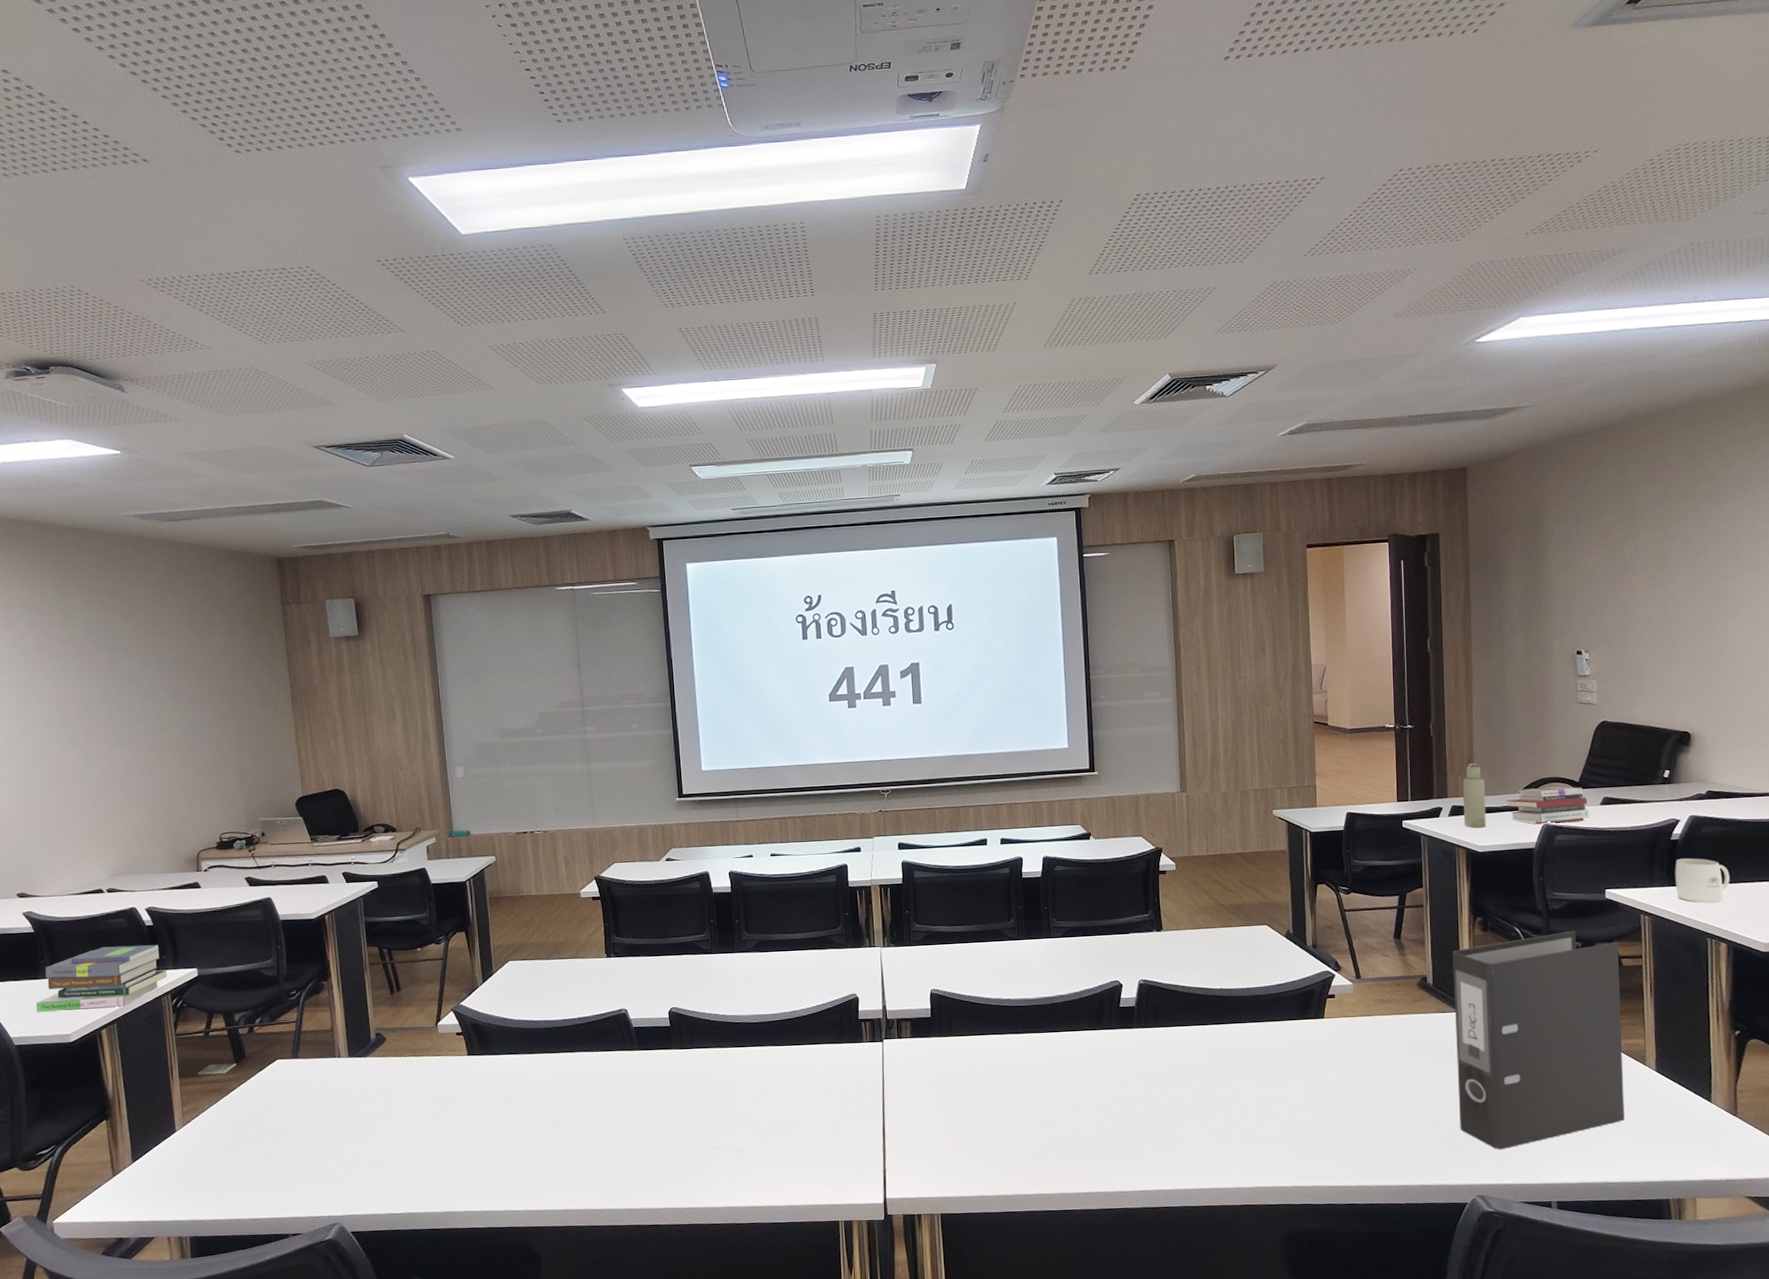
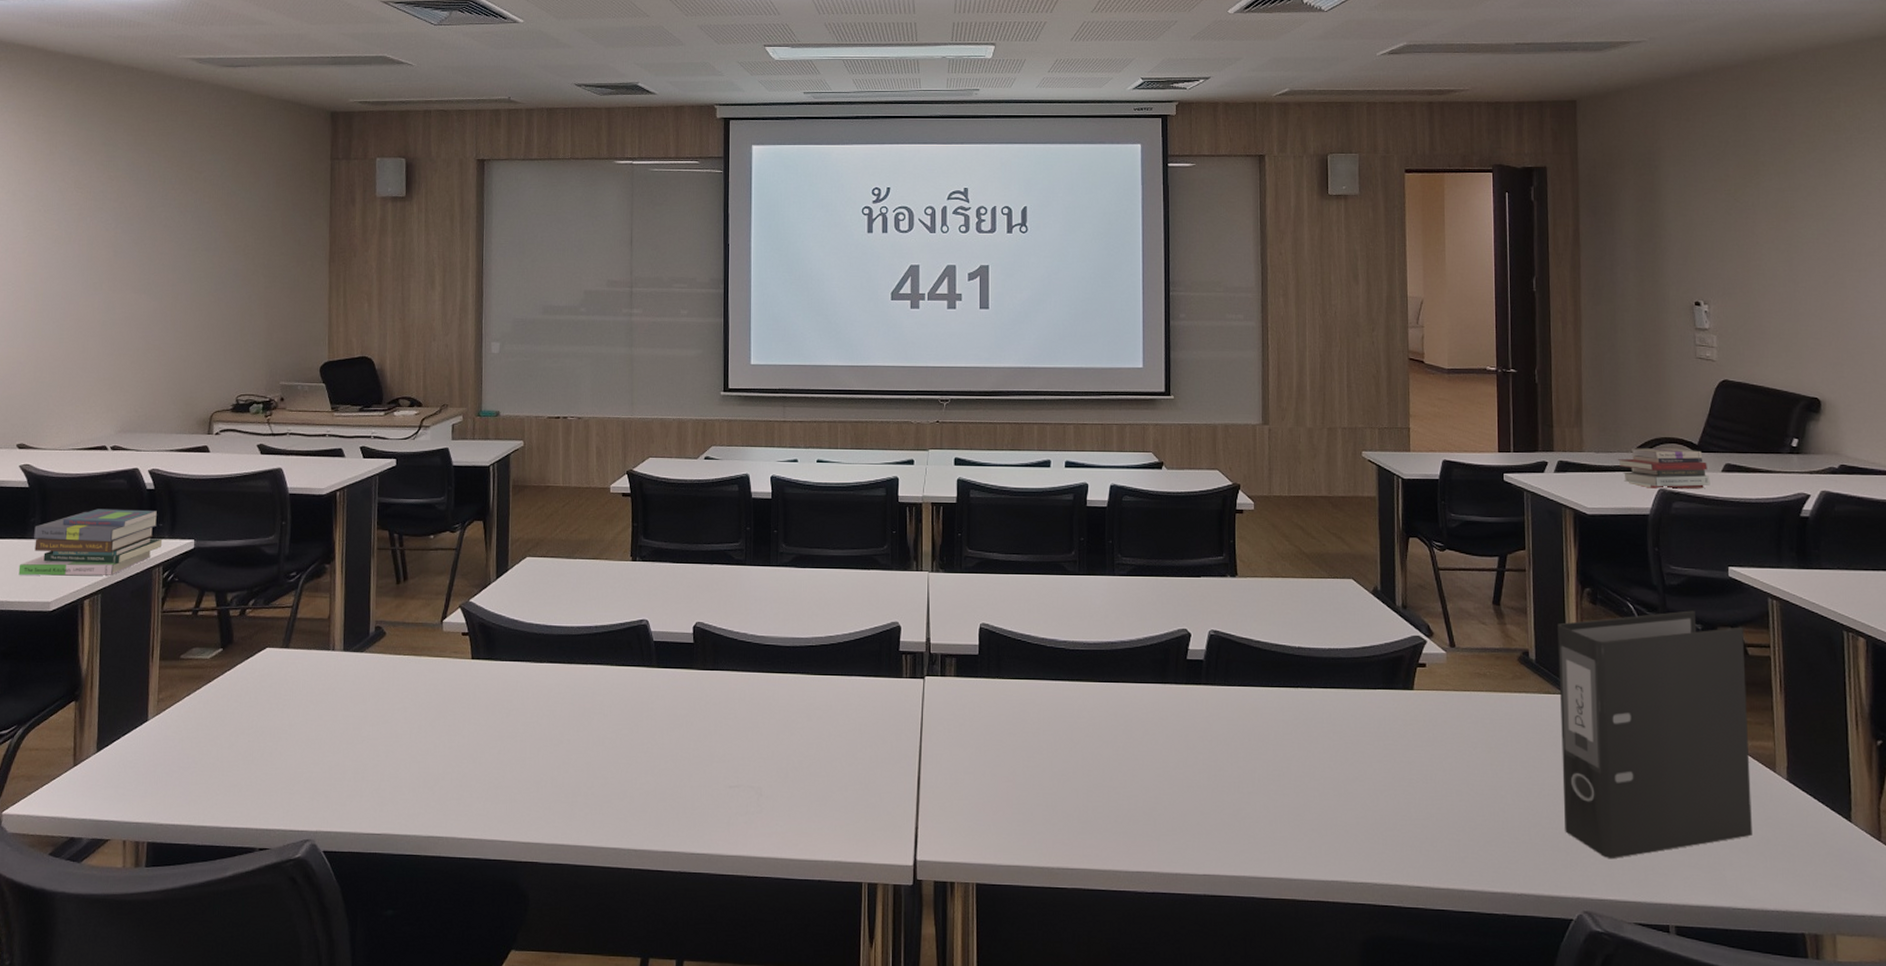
bottle: present [1463,763,1486,828] -> none [1571,416,1596,488]
mug: present [1674,858,1730,903] -> none [1805,539,1867,592]

